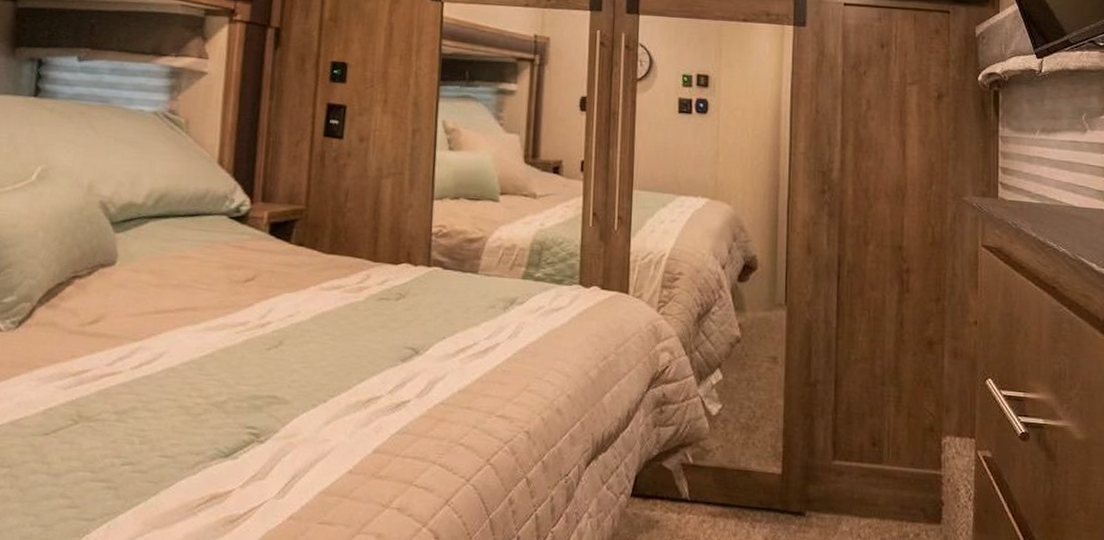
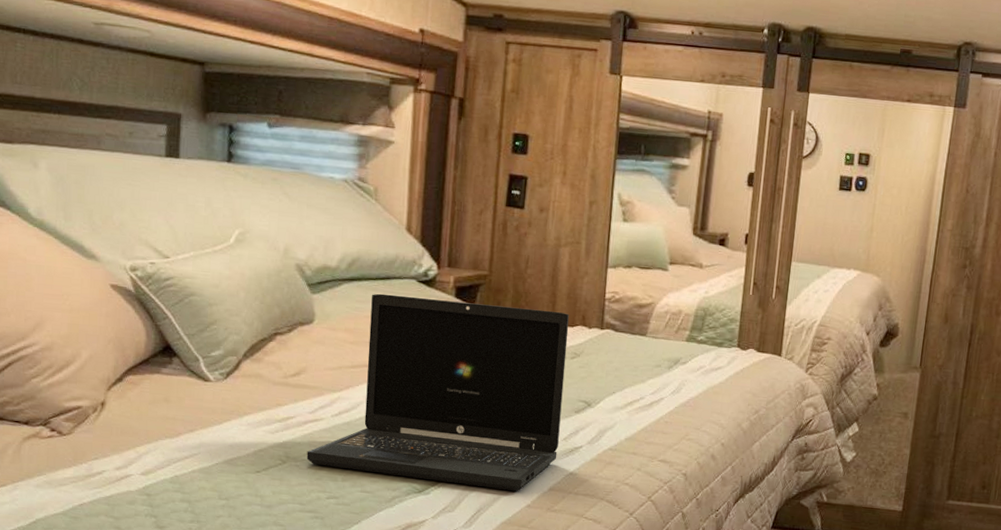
laptop: none [101,231,393,455] -> present [306,293,569,492]

